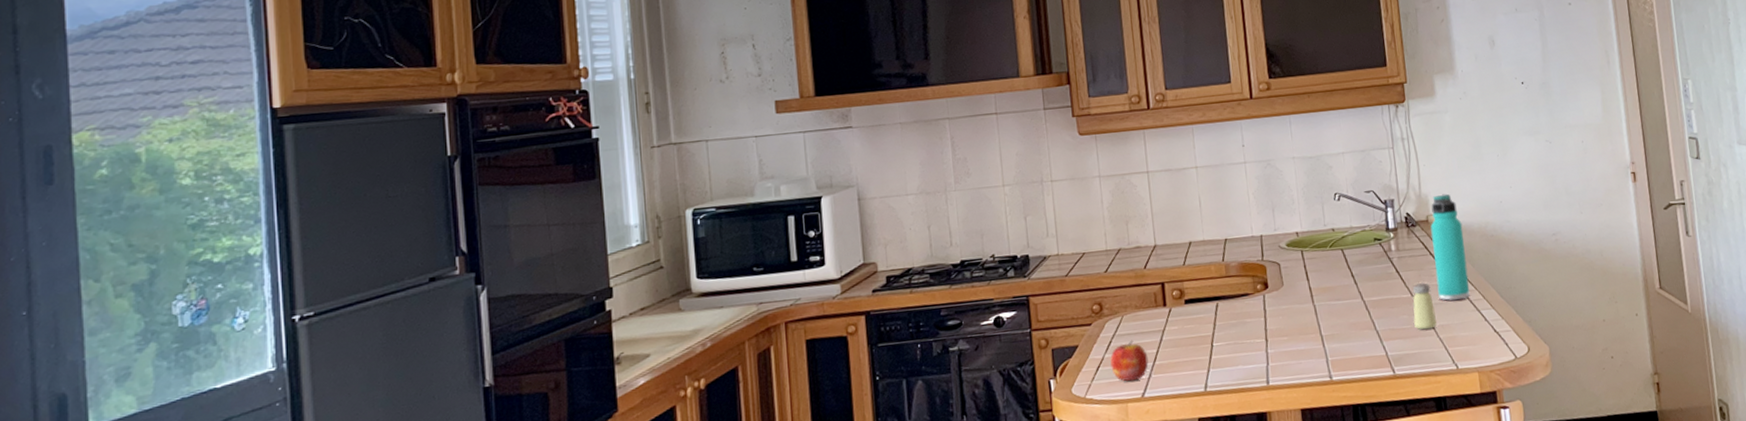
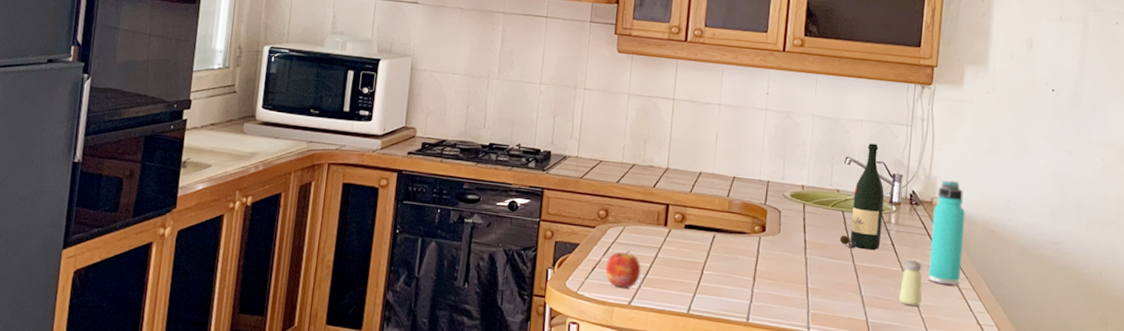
wine bottle: none [1344,173,1386,286] -> present [839,143,885,251]

